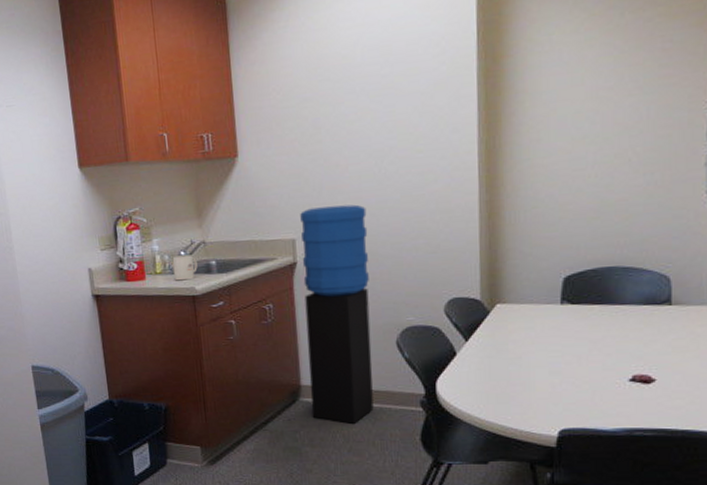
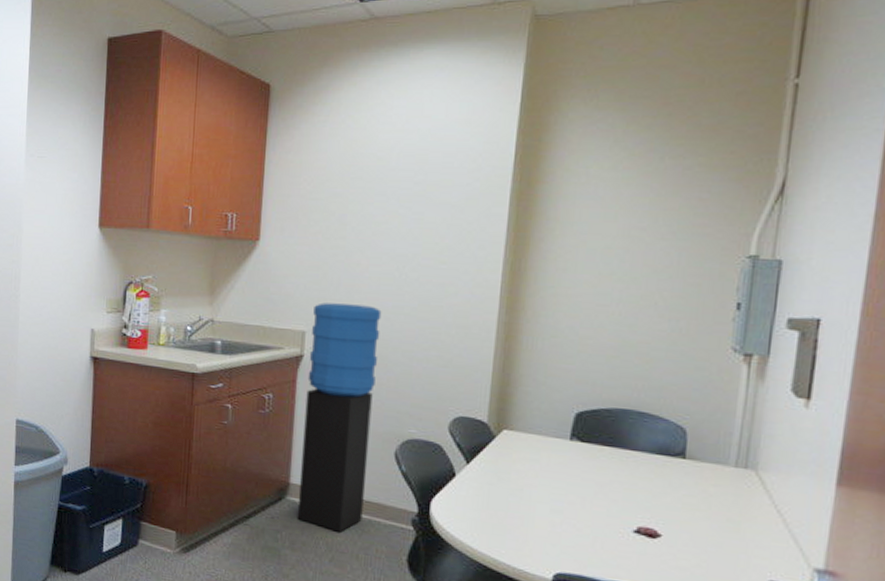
mug: present [172,255,198,281] -> none [176,330,202,357]

